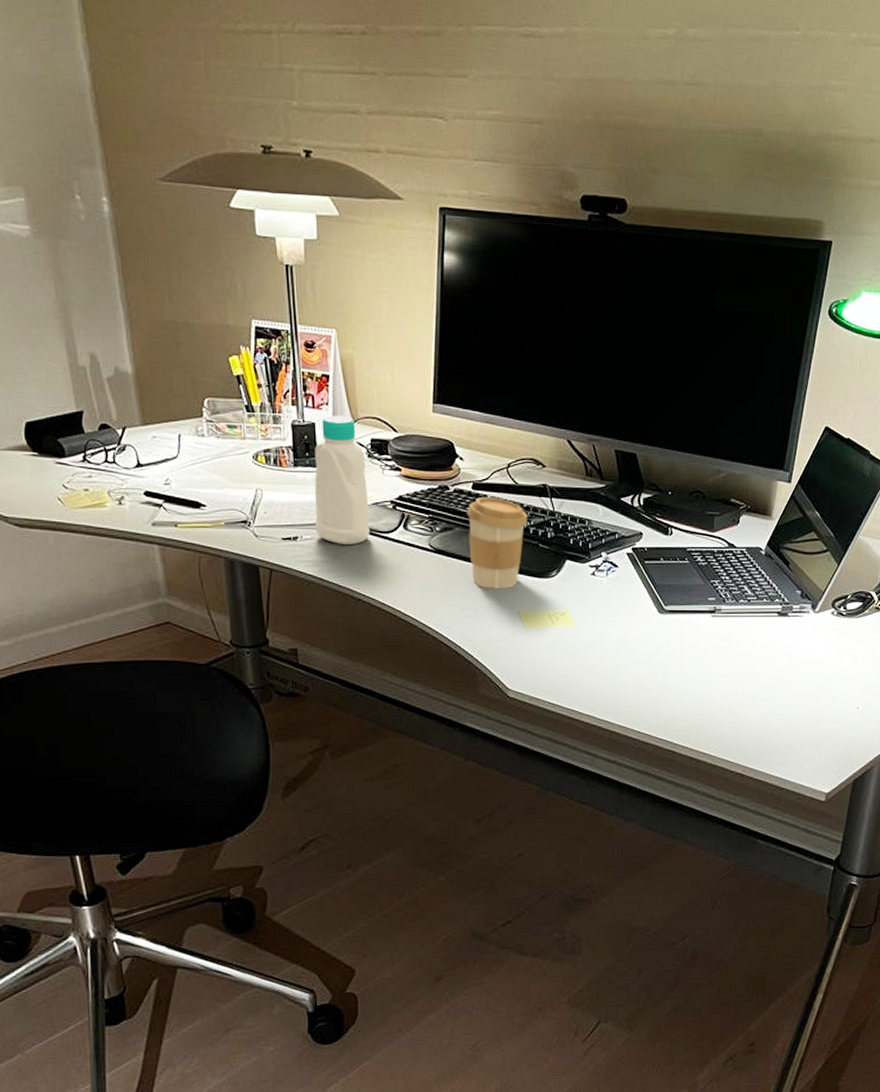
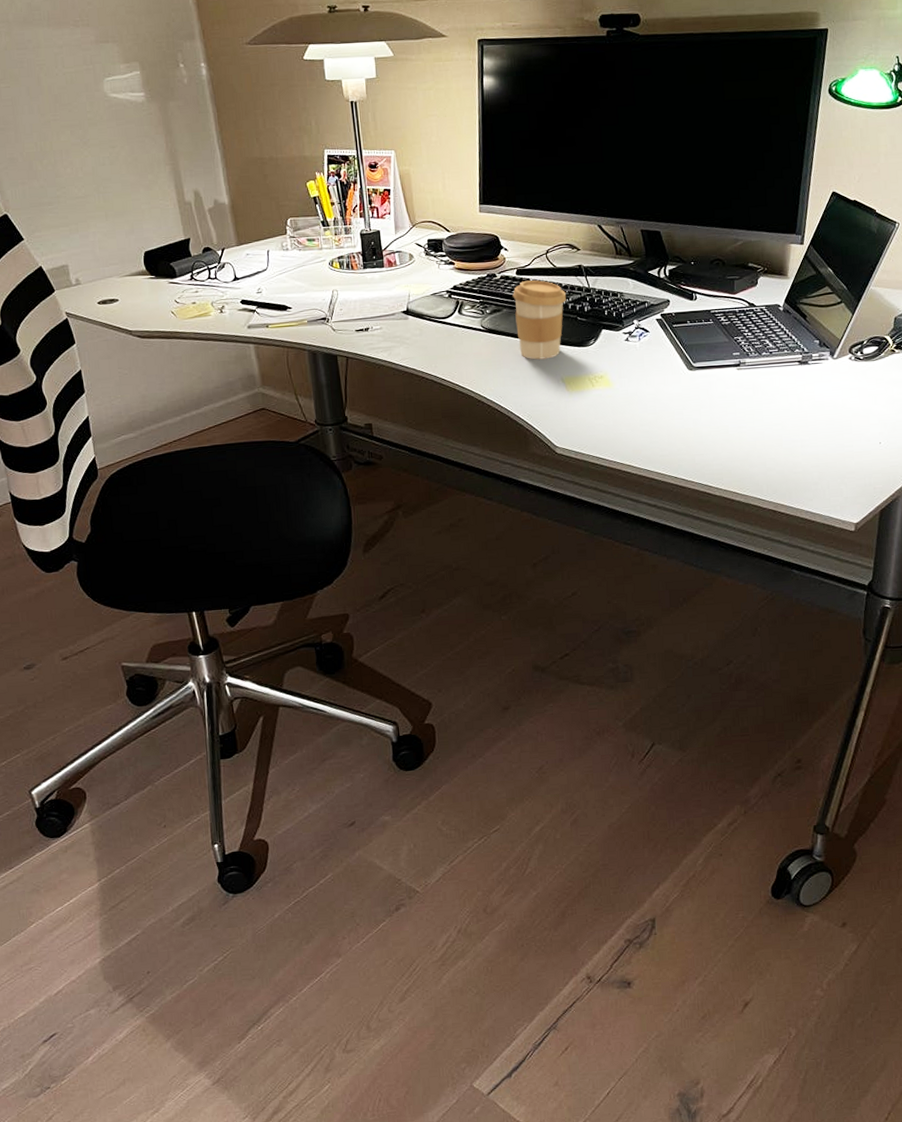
bottle: present [315,415,370,546] -> none [380,222,430,332]

